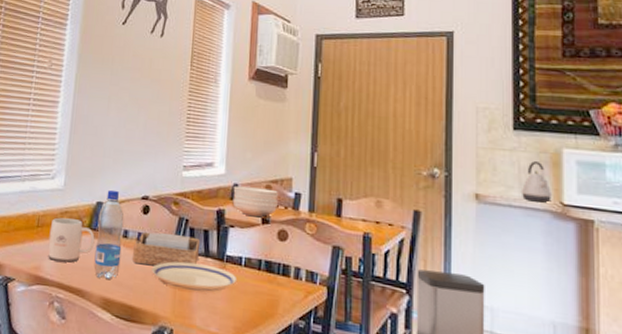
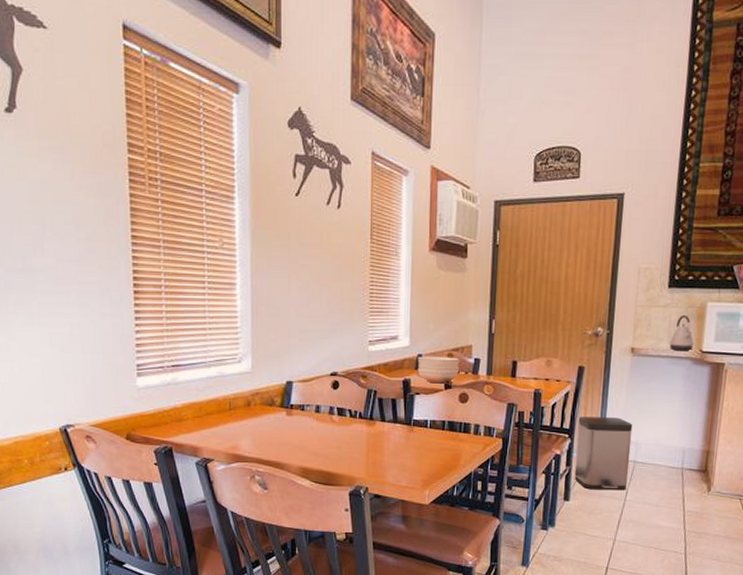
mug: present [48,217,95,263] -> none [242,399,288,440]
bottle: present [94,189,124,280] -> none [289,368,315,452]
napkin holder: present [132,231,201,266] -> none [326,404,389,435]
plate: present [151,261,238,294] -> none [344,429,424,455]

